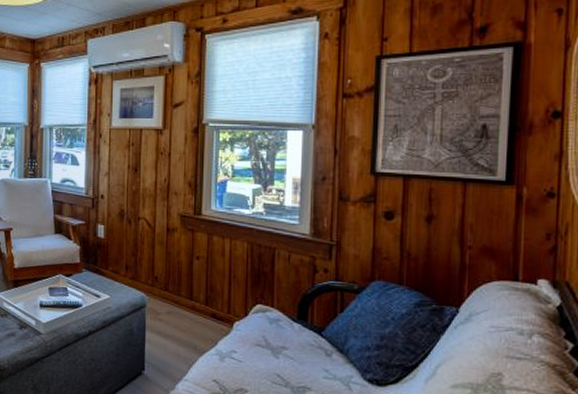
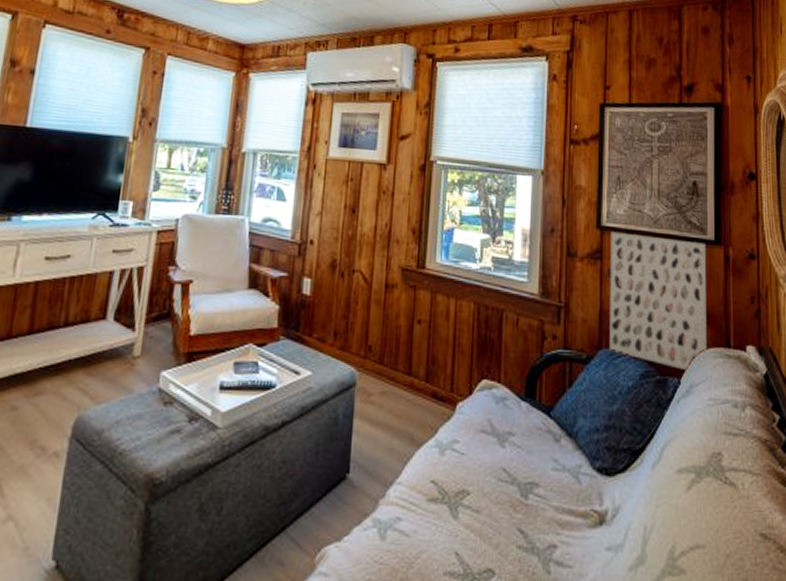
wall art: none [382,177,496,302] -> present [609,231,707,371]

